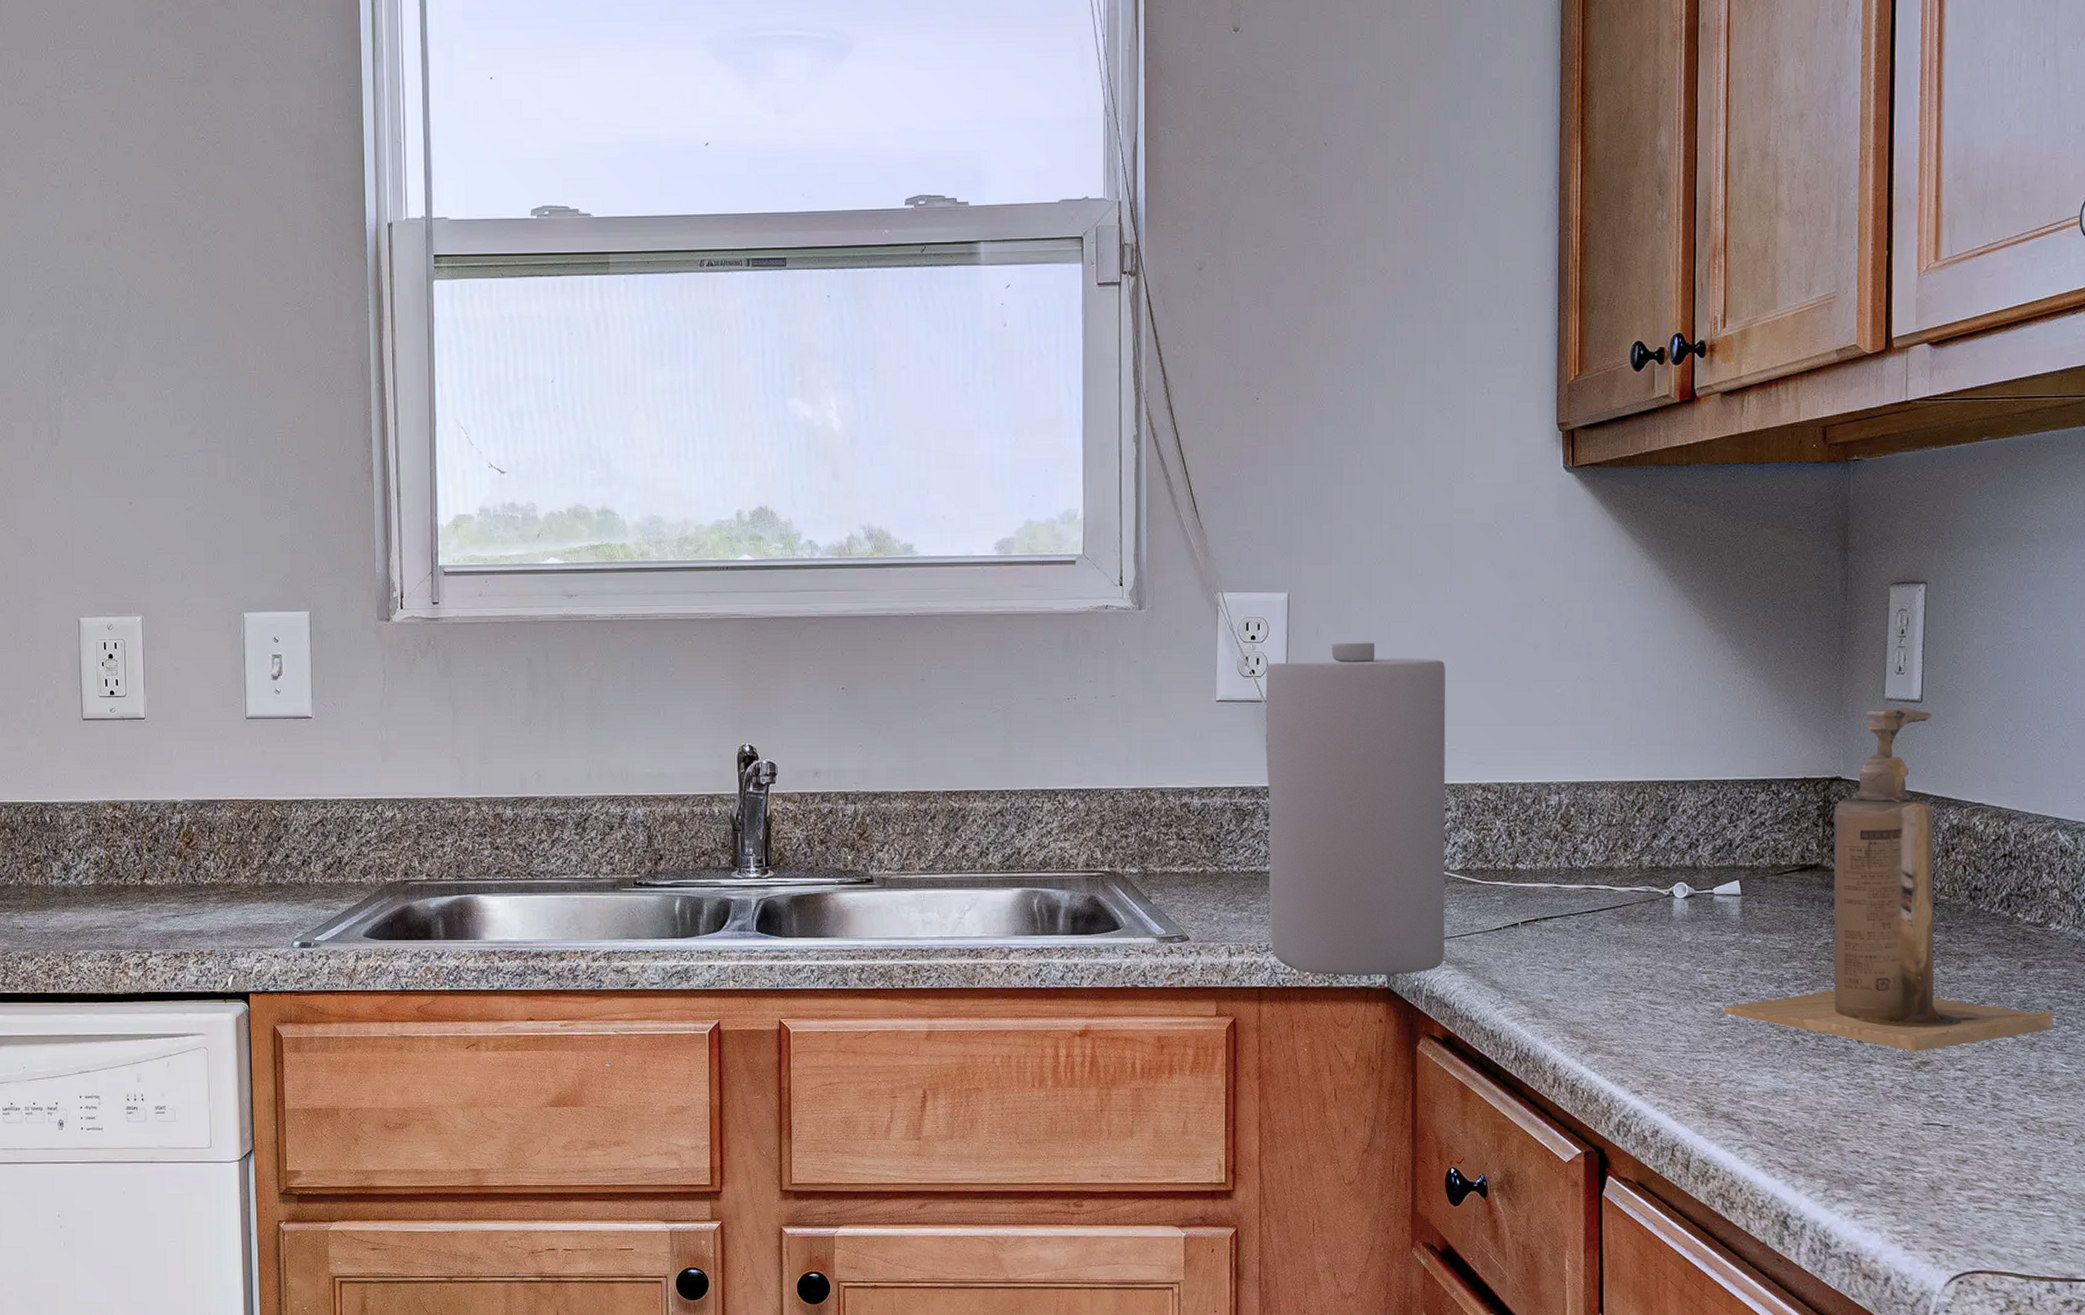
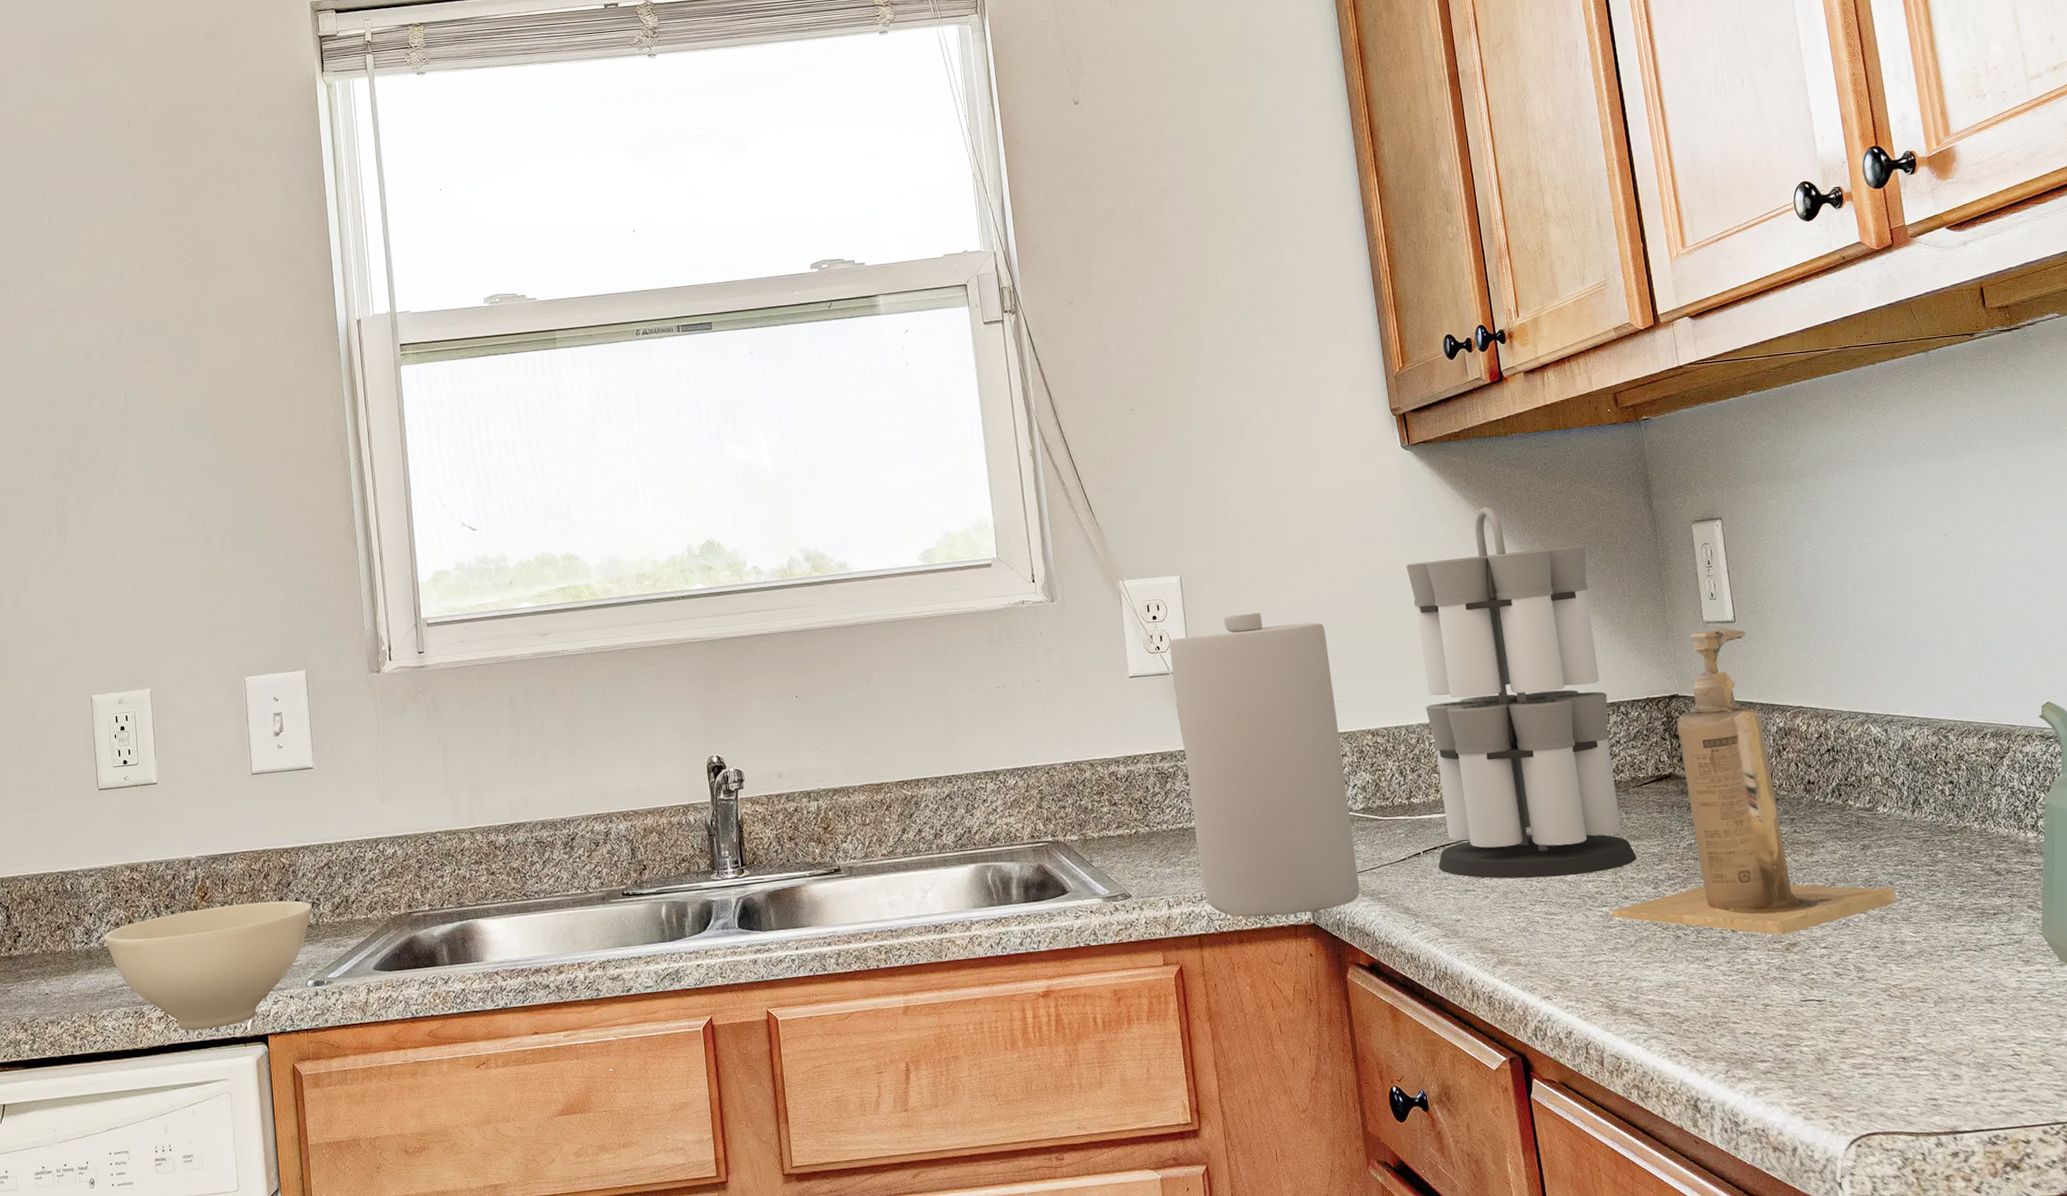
bowl: none [81,854,302,981] -> present [103,900,312,1031]
spice rack: none [1537,546,1763,965] -> present [1406,507,1637,879]

